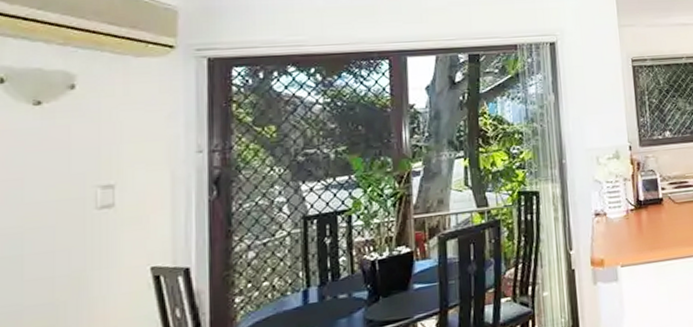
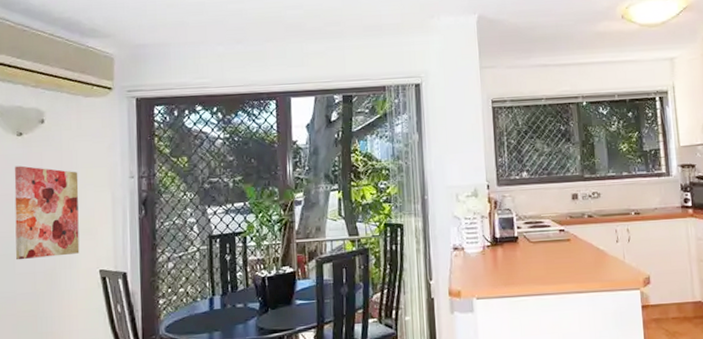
wall art: none [26,142,123,263] -> present [14,165,80,260]

